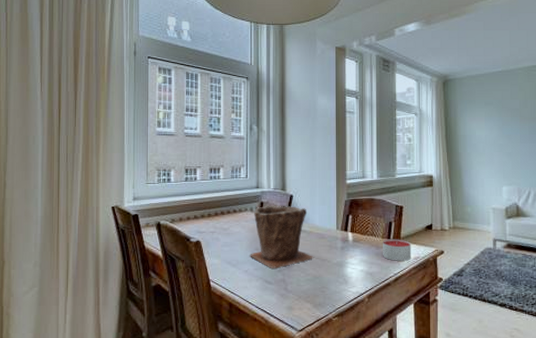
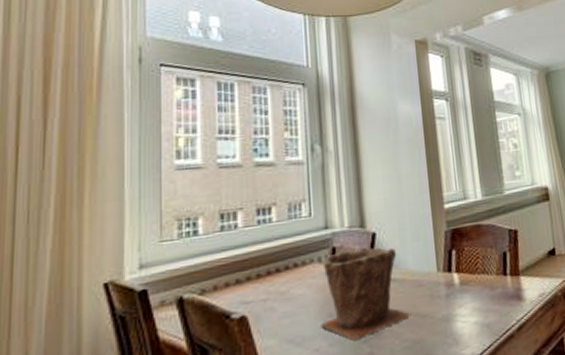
candle: present [383,239,412,261] -> none [498,273,536,304]

